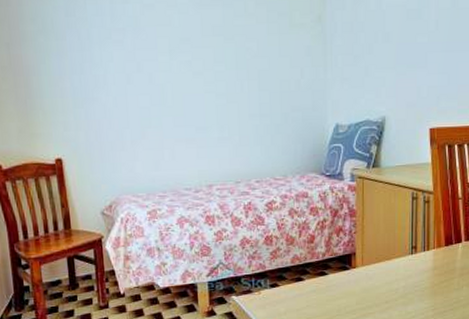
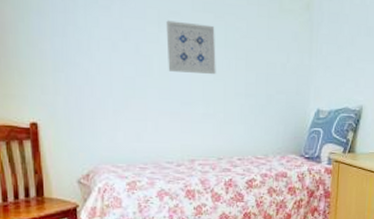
wall art: none [177,47,229,98] -> present [166,20,216,74]

